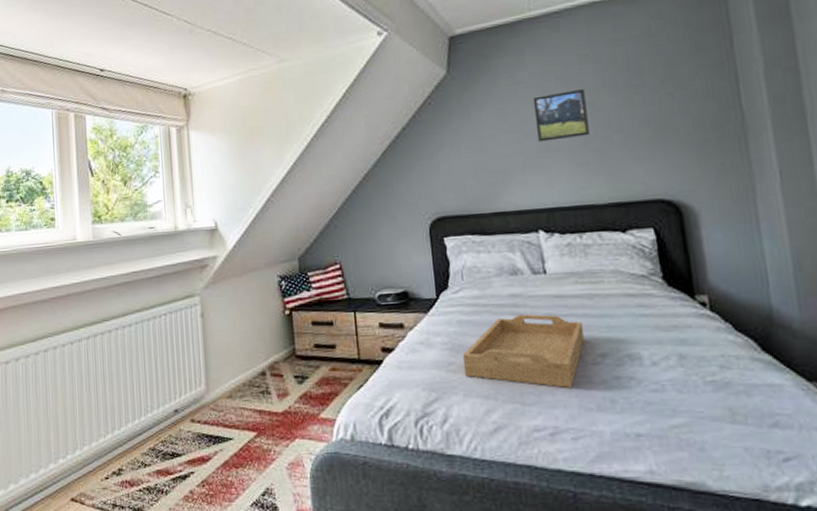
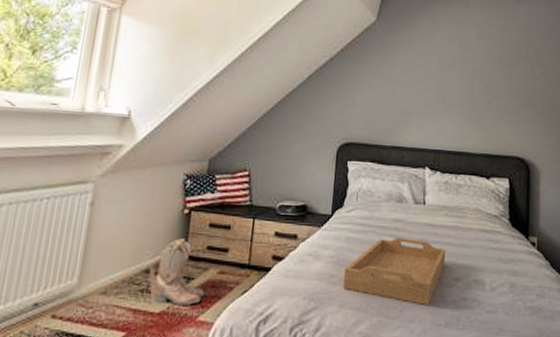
boots: none [272,339,322,404] -> present [153,238,205,305]
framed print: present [533,89,590,142] -> none [437,56,478,97]

